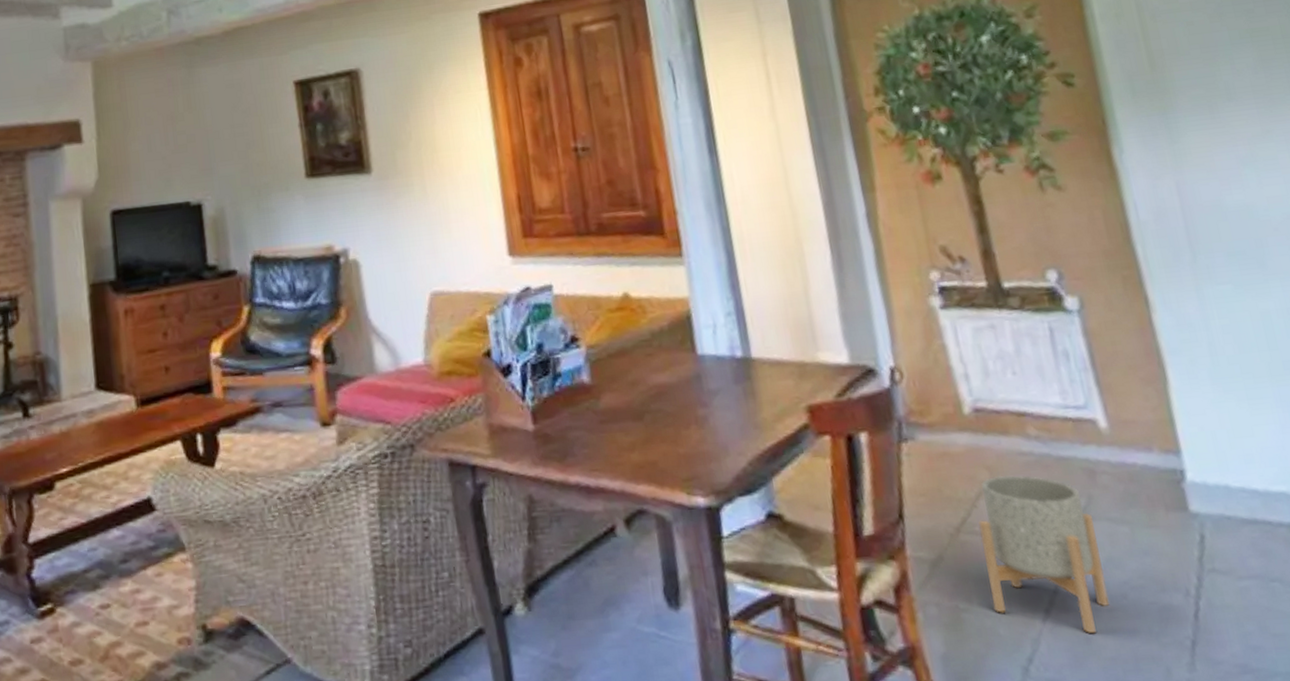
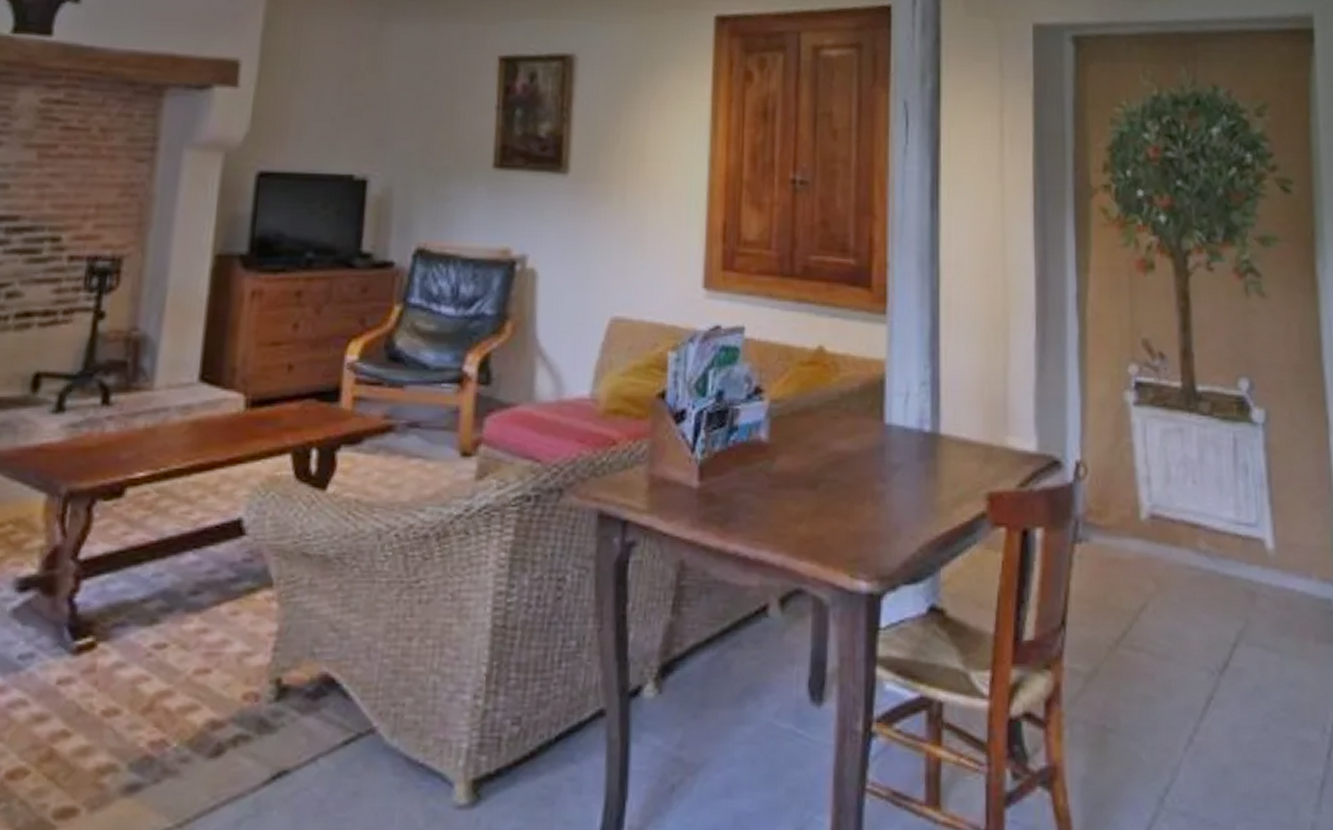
planter: present [978,475,1110,634] -> none [1137,588,1251,767]

